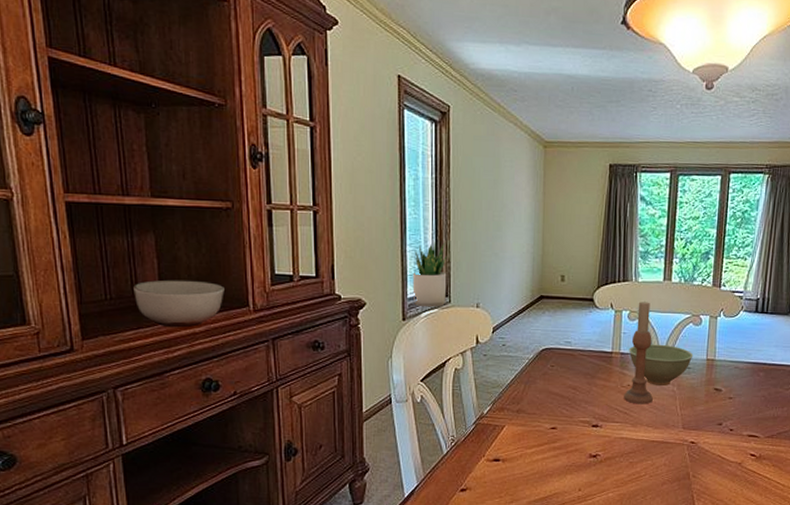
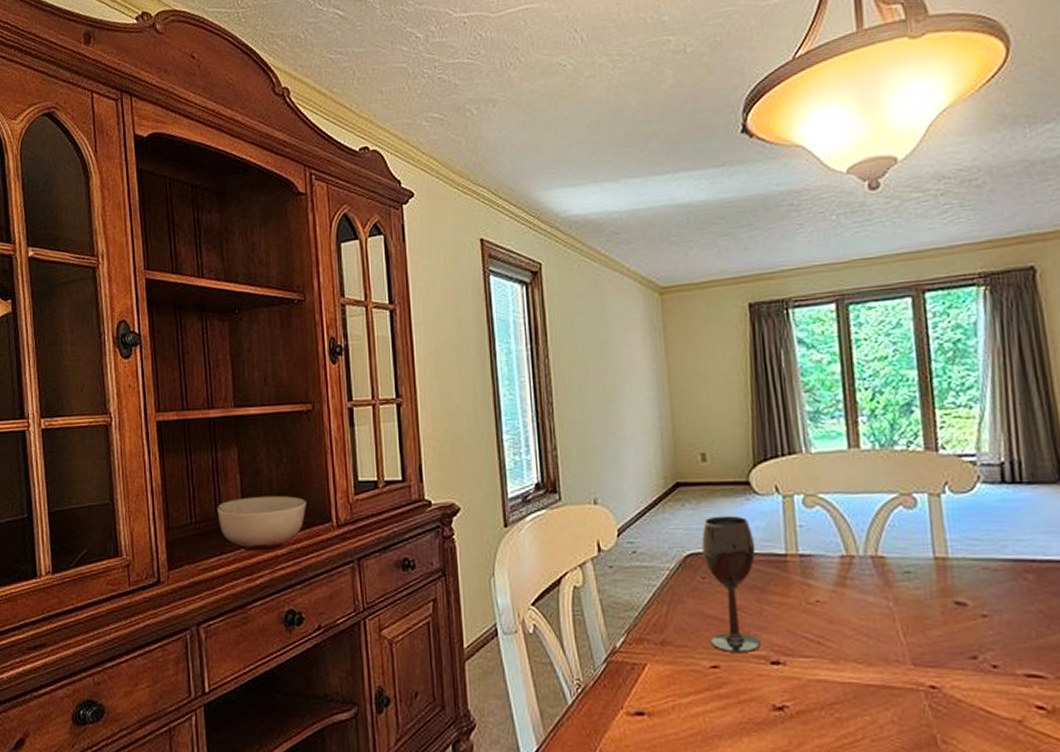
planter: present [412,241,447,308] -> none [512,424,555,509]
wine glass: none [552,322,592,420] -> present [701,515,760,654]
candlestick: present [624,302,653,404] -> none [812,480,858,629]
bowl: present [628,344,694,387] -> none [810,539,912,602]

